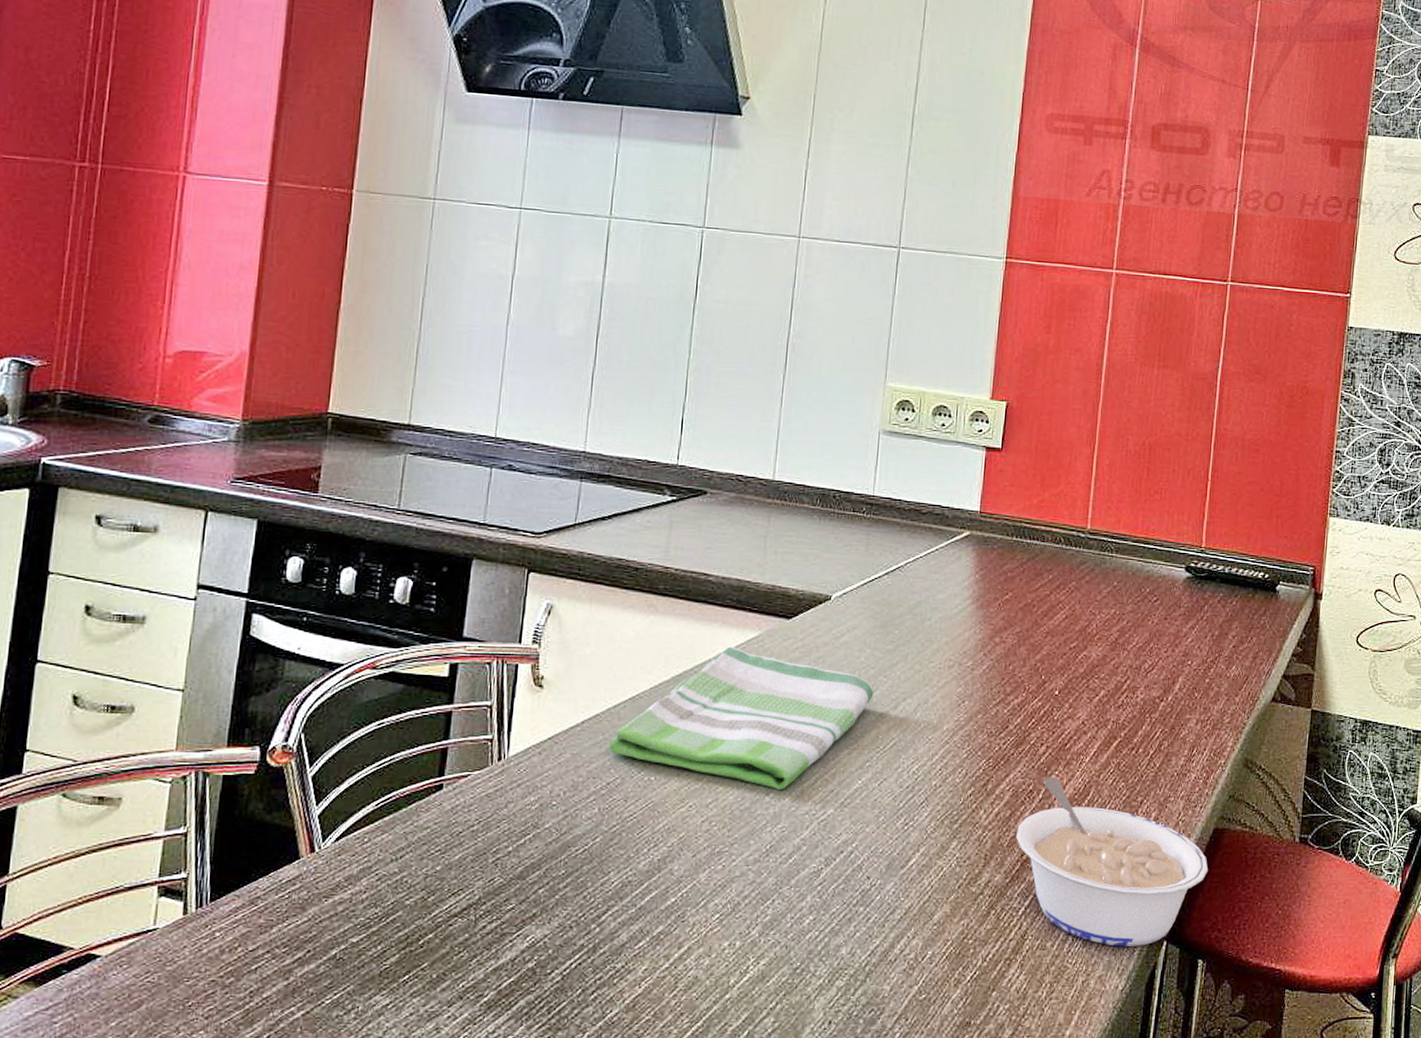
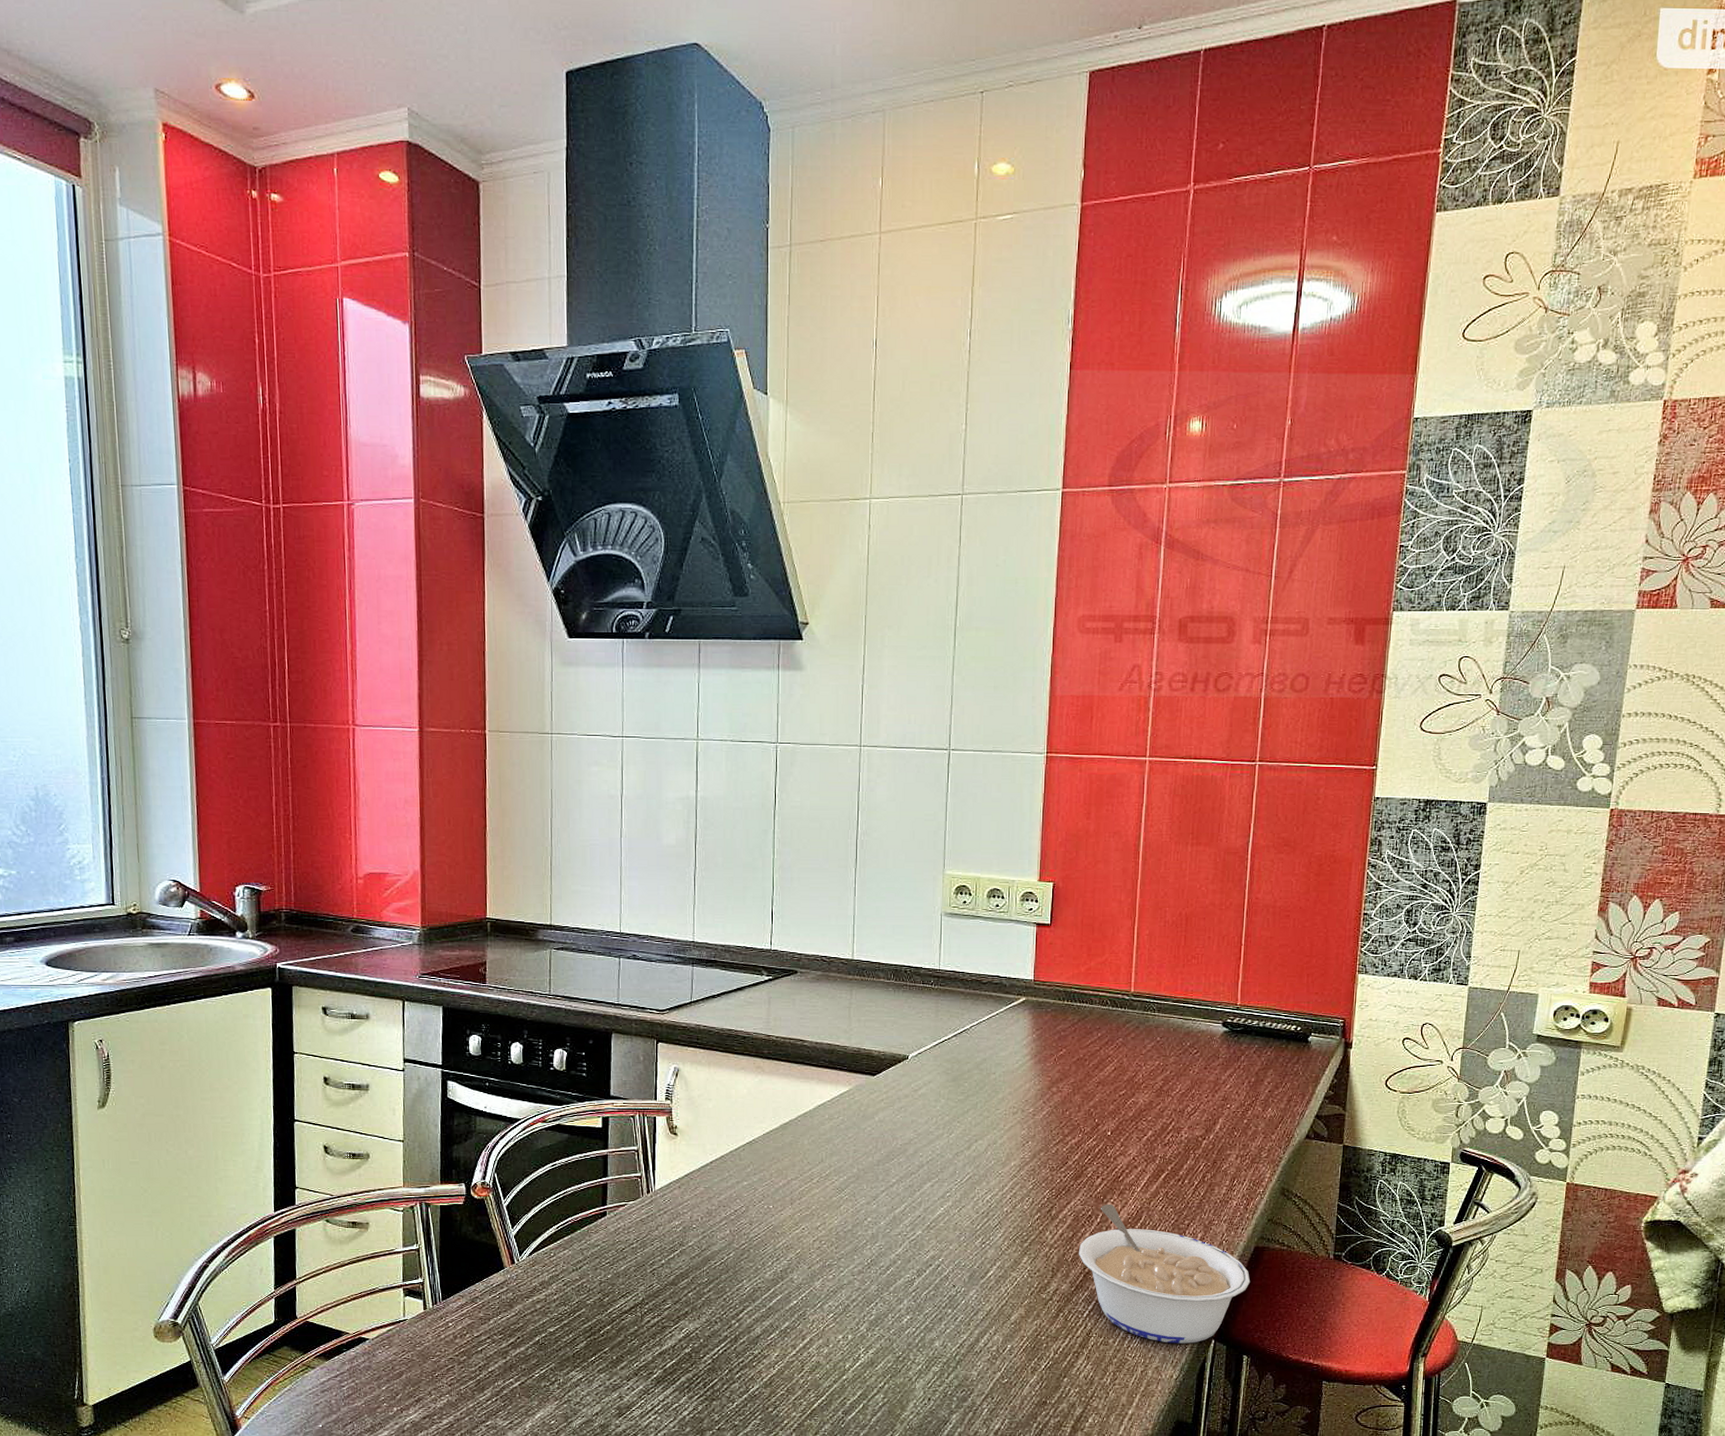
dish towel: present [608,646,874,790] -> none [733,1099,950,1215]

